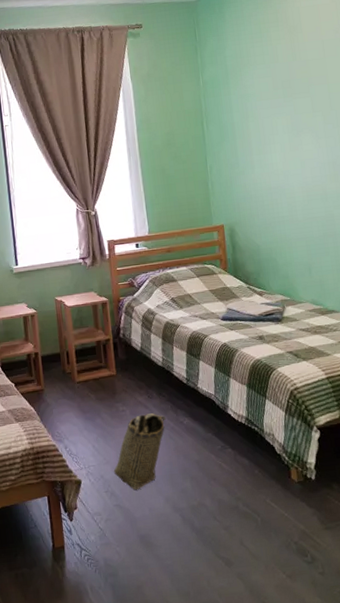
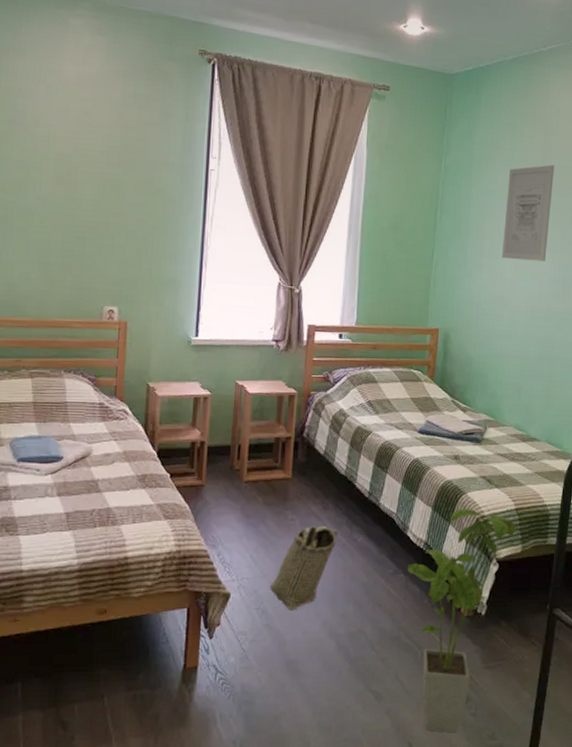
house plant: none [234,383,331,592] -> present [407,508,517,733]
wall art: none [263,60,313,153] -> present [502,165,555,262]

